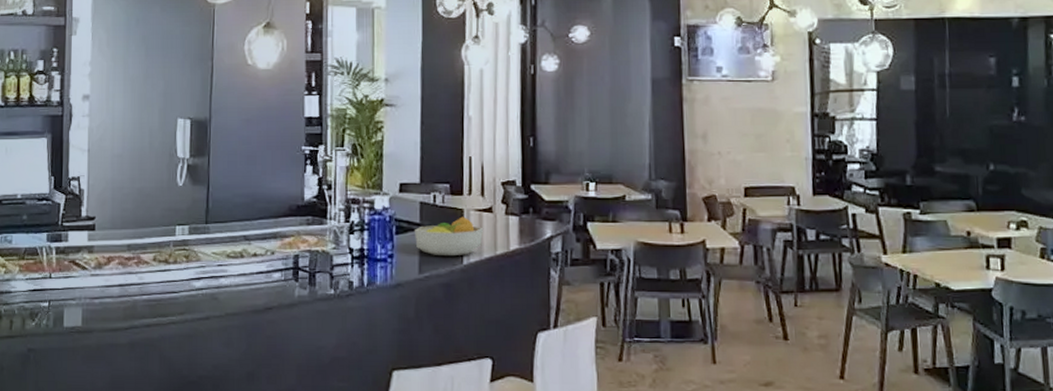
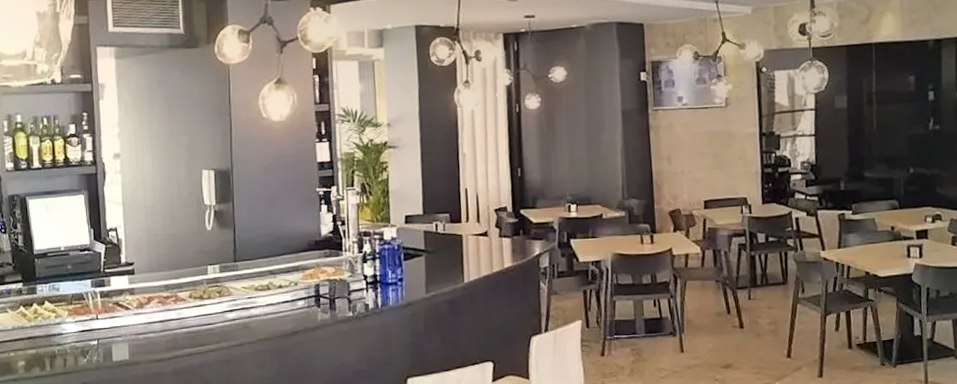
fruit bowl: present [415,216,484,256] -> none [421,241,481,277]

